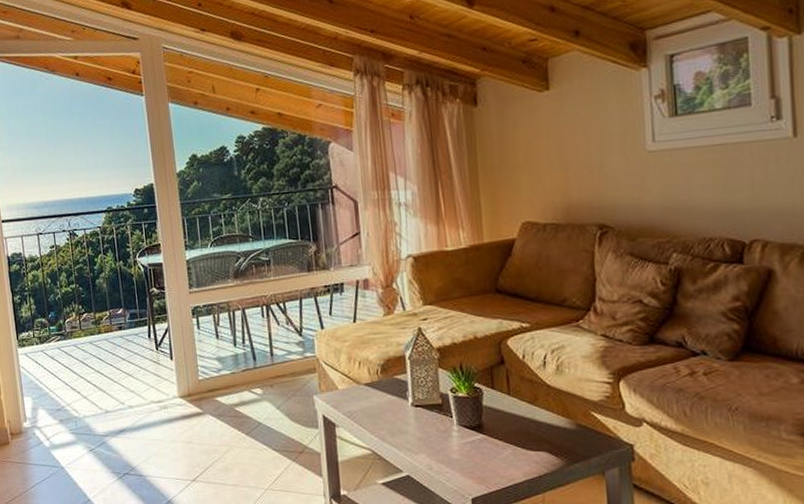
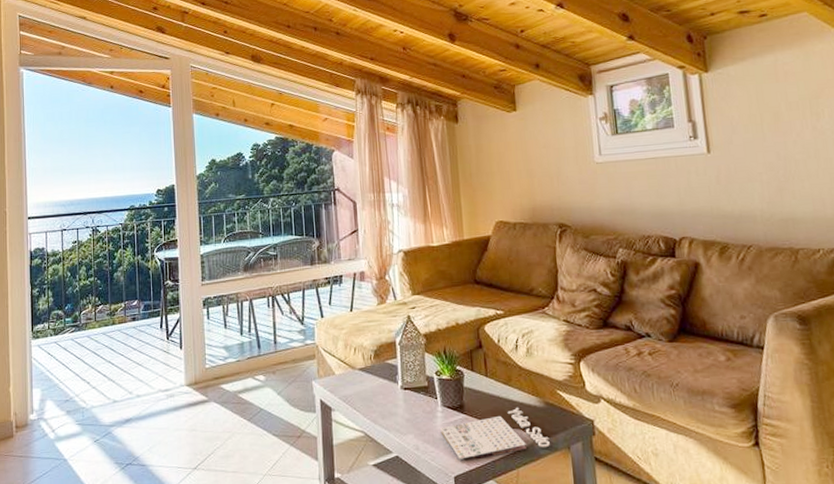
magazine: none [456,428,581,482] -> present [441,407,550,460]

